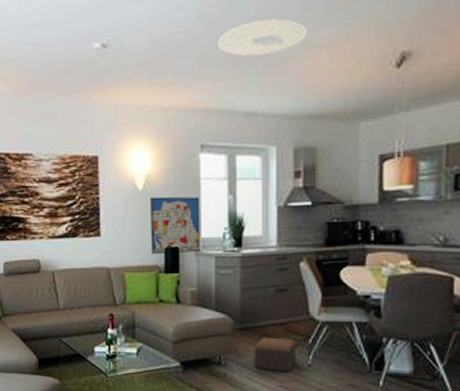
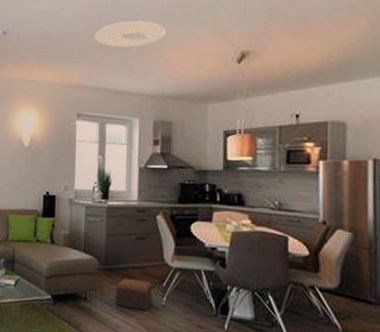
wall art: present [150,196,200,255] -> none [32,153,75,201]

